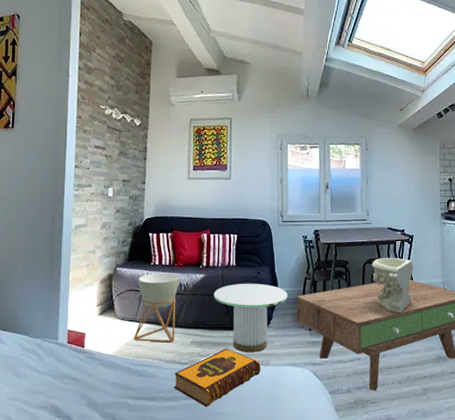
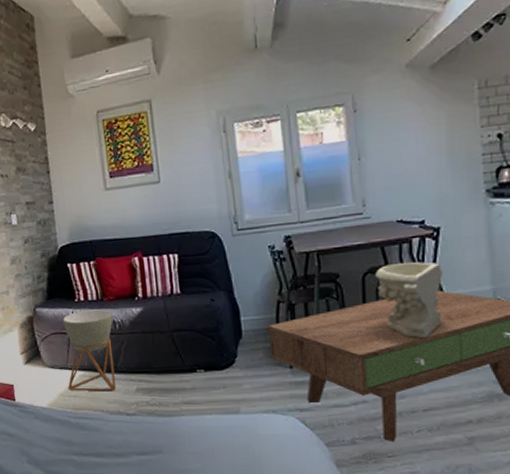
hardback book: present [174,348,261,407] -> none [121,394,229,463]
side table: present [213,283,288,353] -> none [156,313,256,399]

